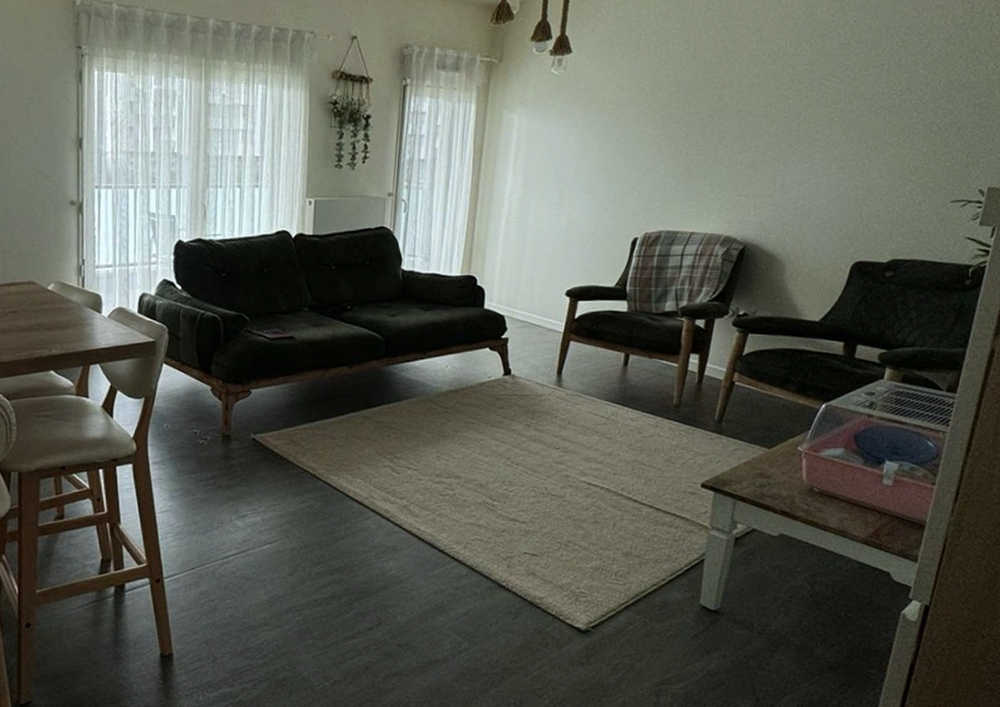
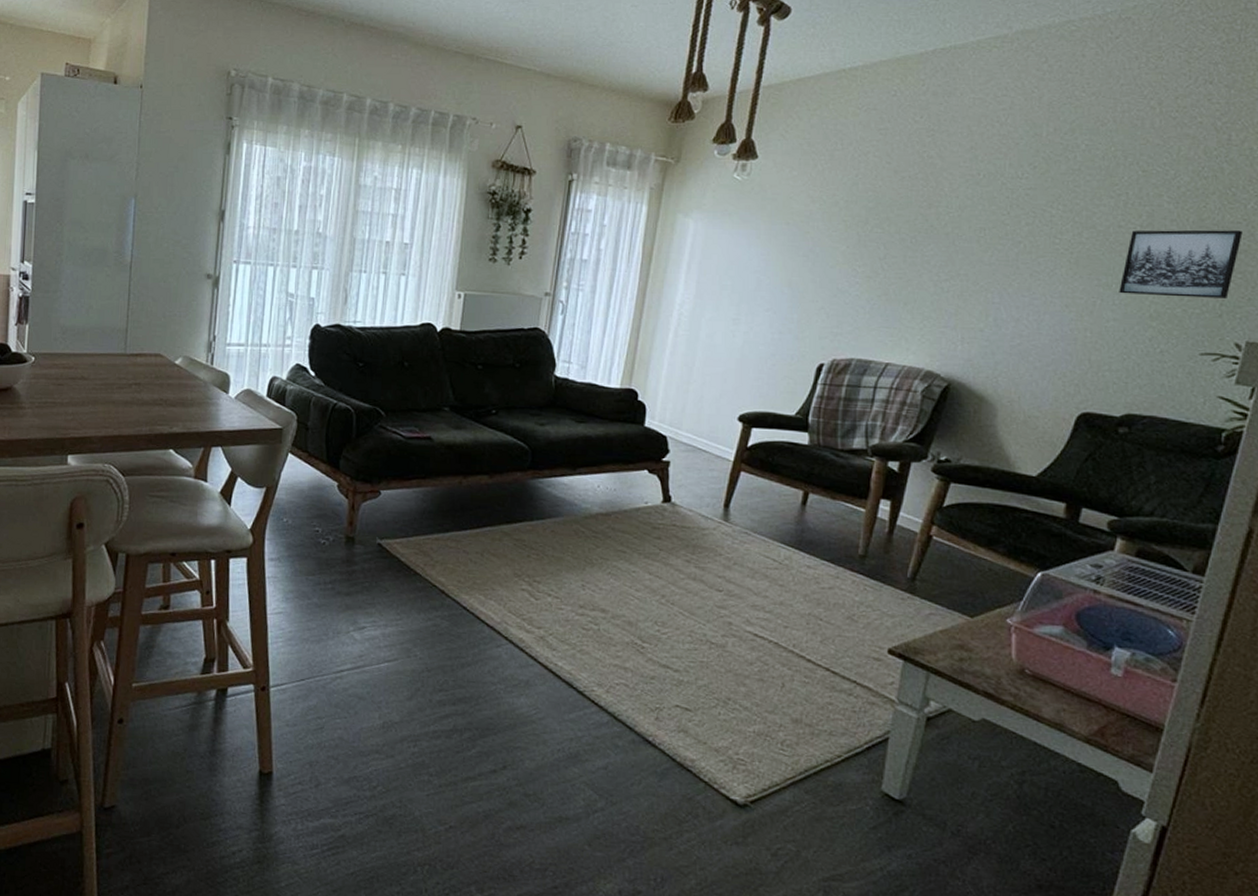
wall art: none [884,89,984,154] -> present [1119,230,1243,298]

